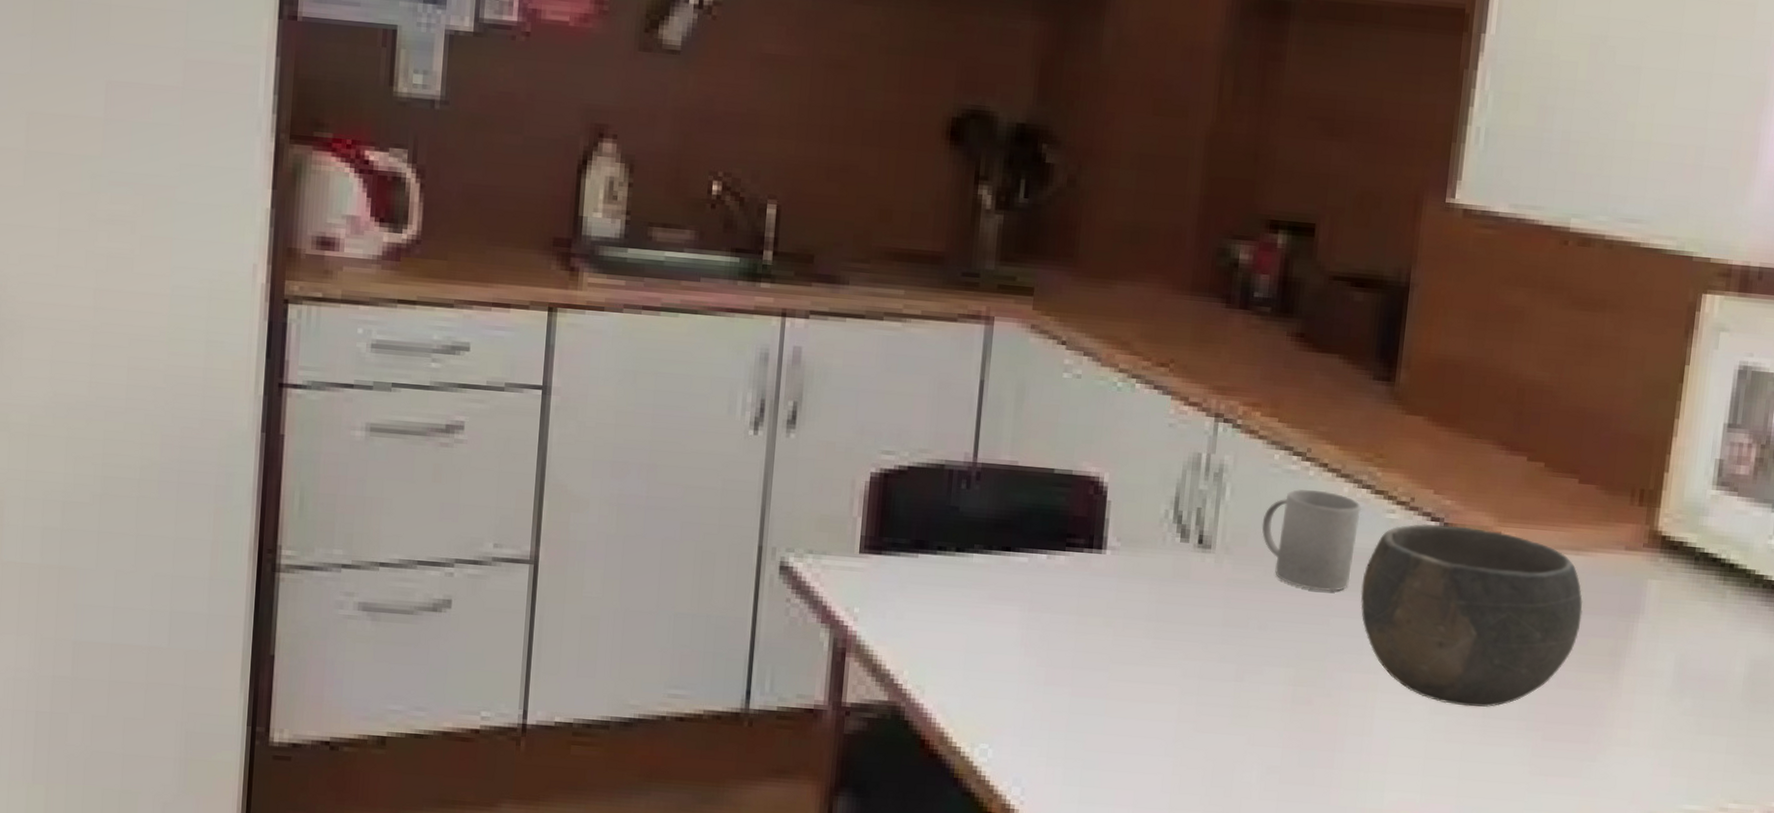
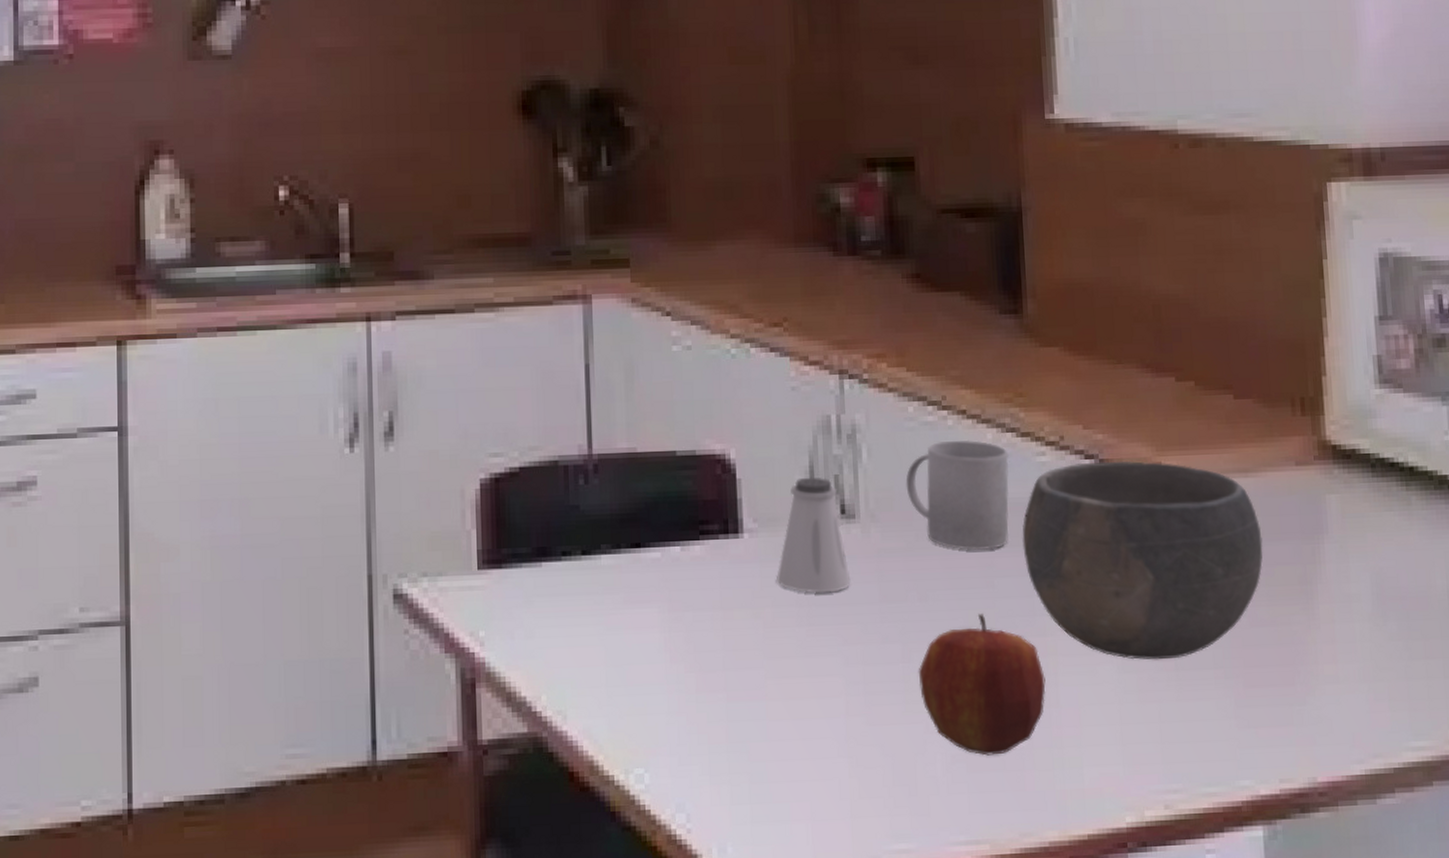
saltshaker: none [1131,506,1199,612] -> present [777,477,851,593]
apple: none [1247,647,1363,771] -> present [918,614,1046,756]

